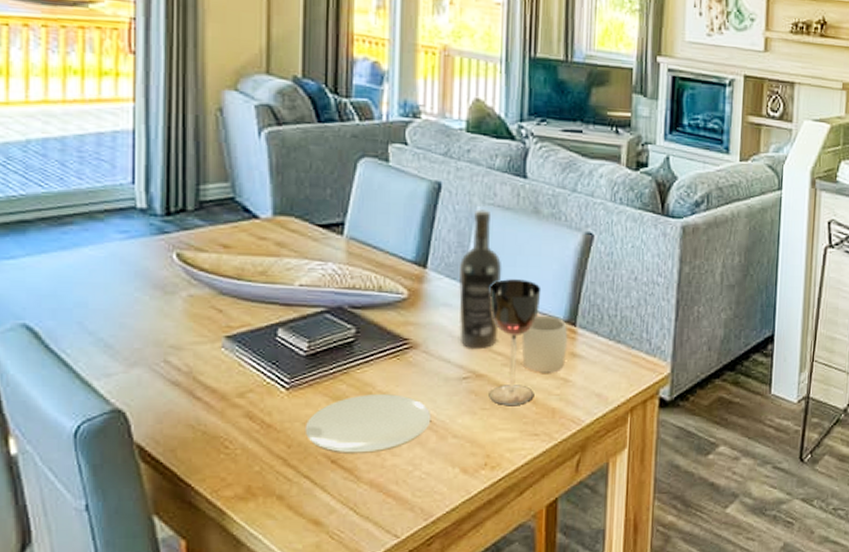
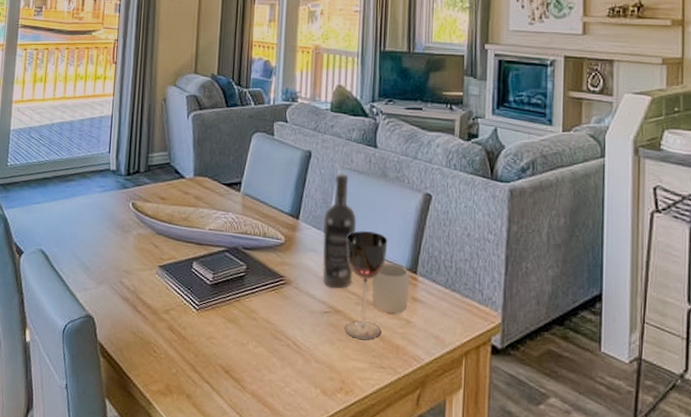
plate: present [304,394,432,455] -> none [207,319,300,369]

